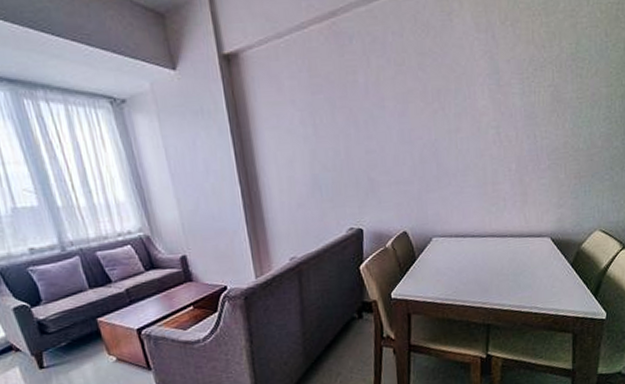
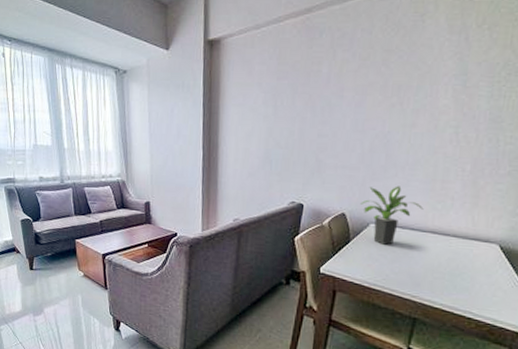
potted plant: none [420,194,480,257] -> present [360,186,424,245]

